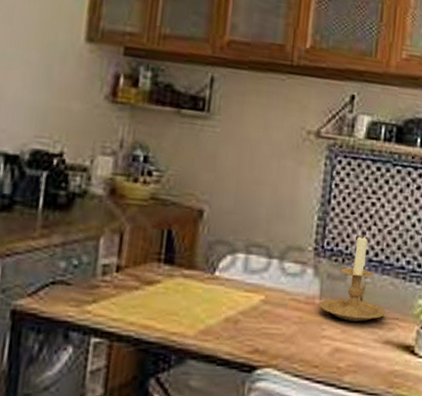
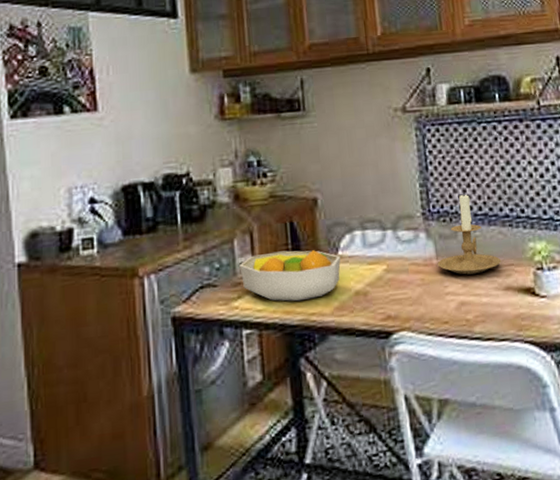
fruit bowl: none [100,259,217,318] -> present [239,250,341,302]

